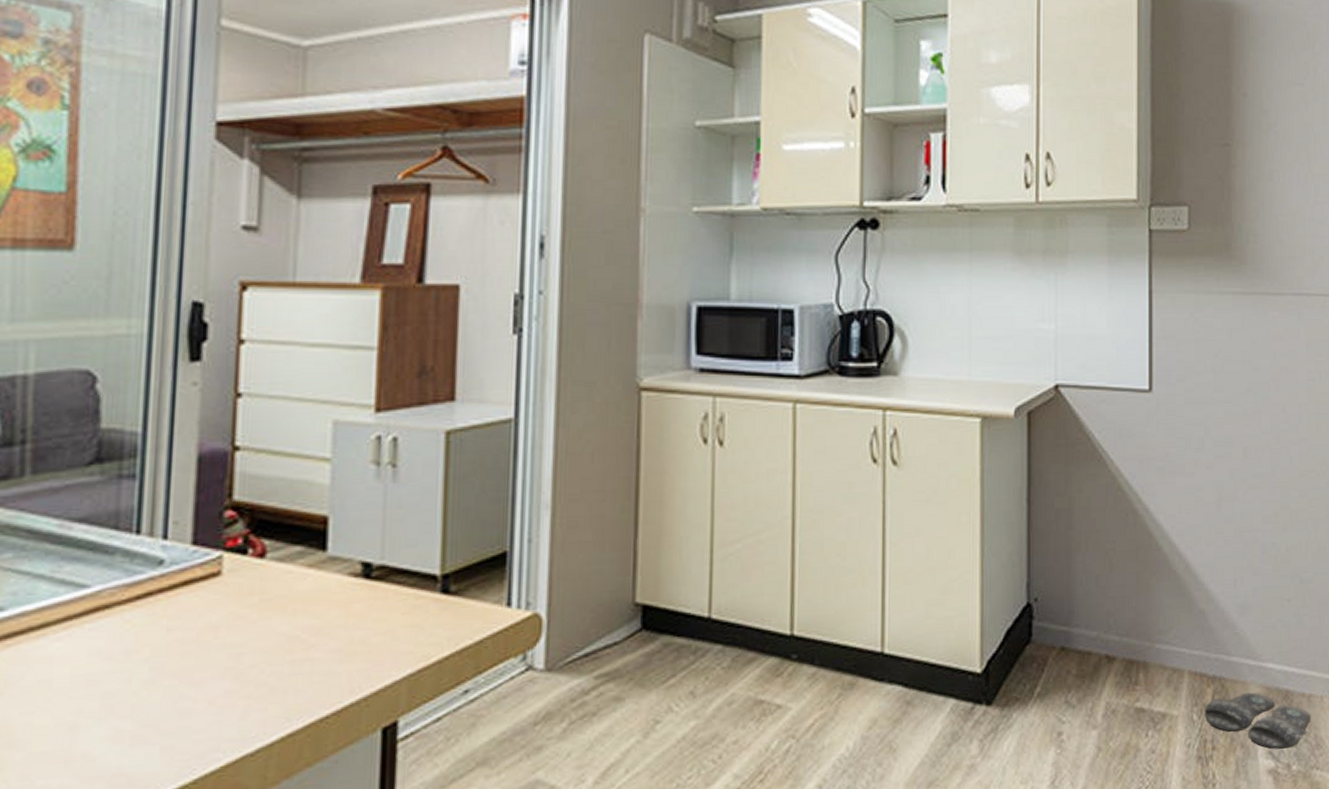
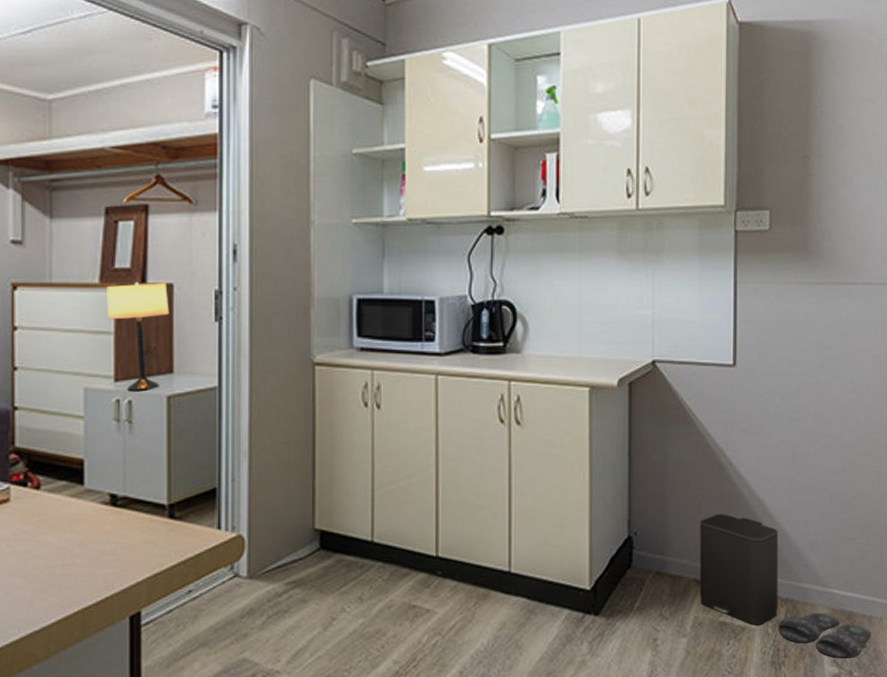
table lamp: none [369,282,453,424] -> present [107,281,169,391]
pedal bin: none [1112,572,1204,712] -> present [699,513,779,626]

